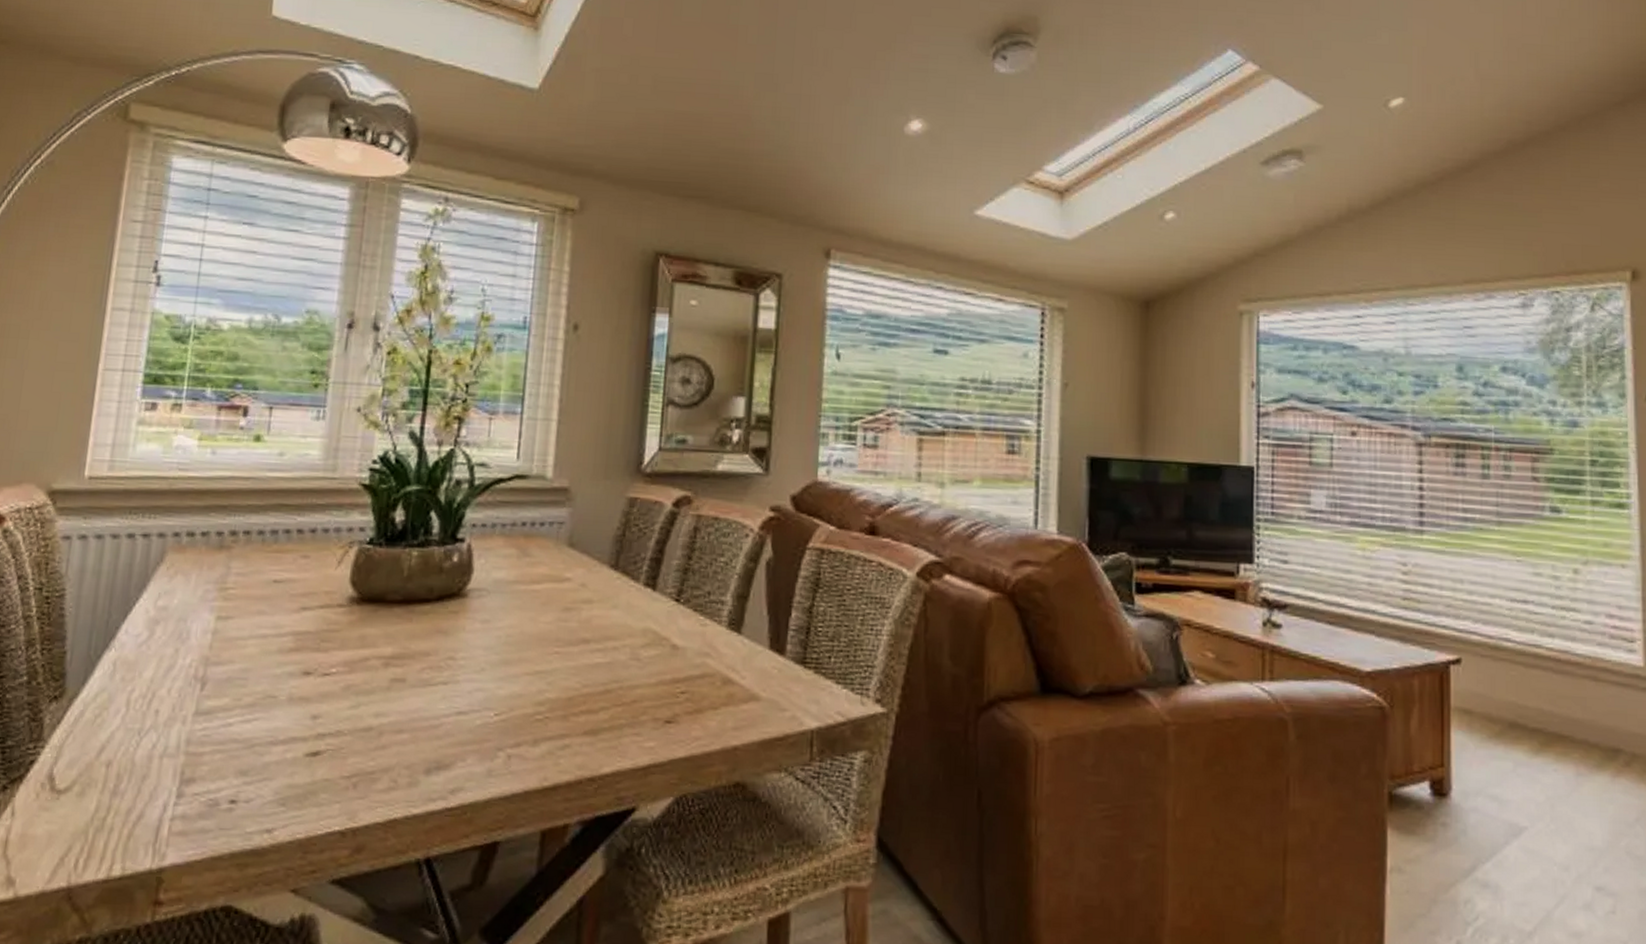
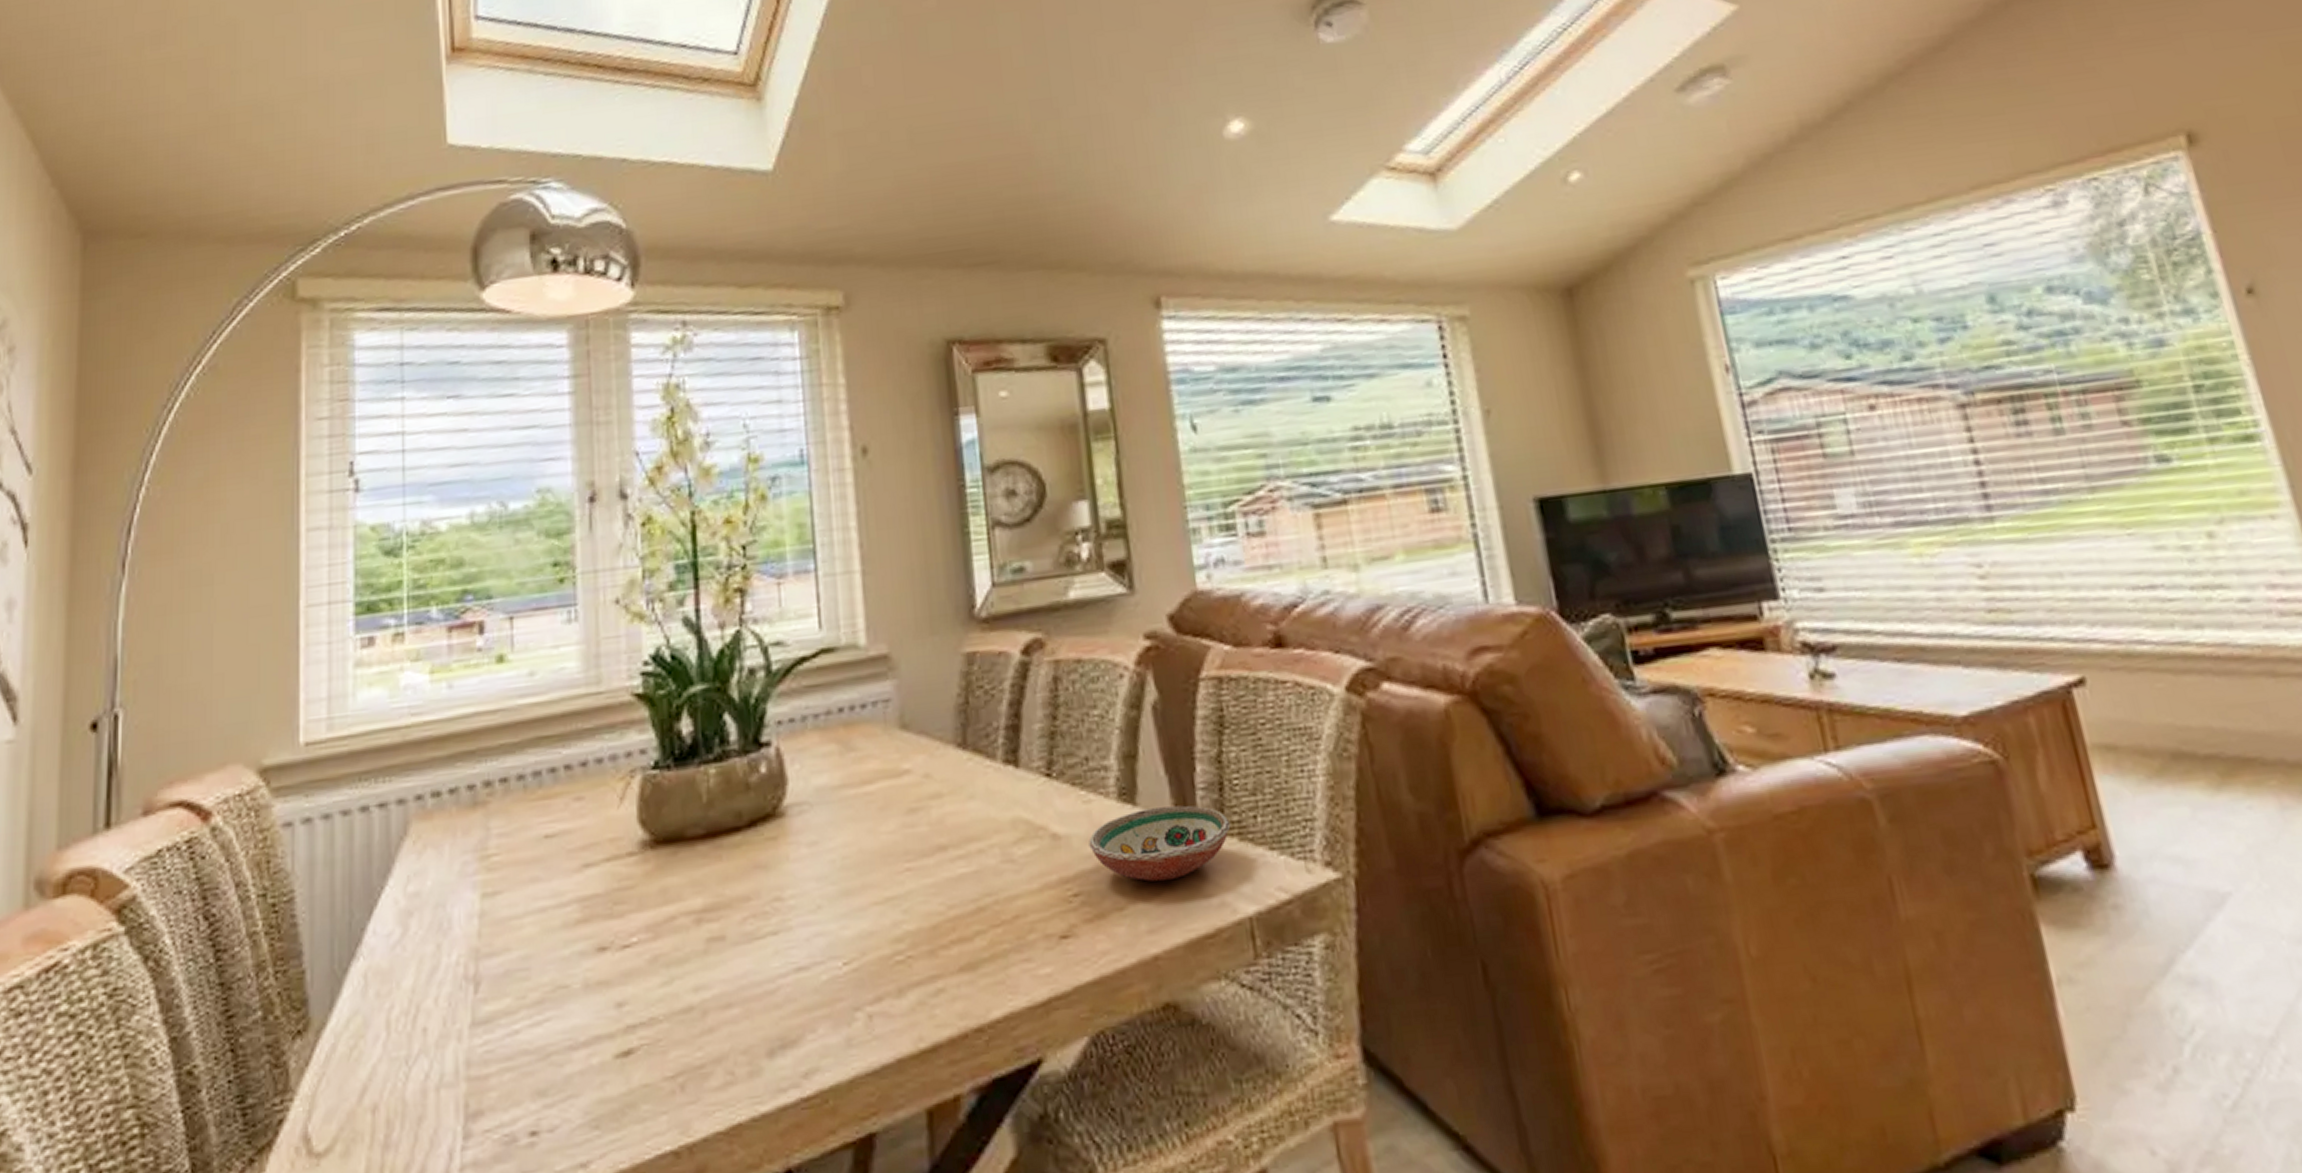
decorative bowl: none [699,637,810,694] -> present [1089,805,1231,882]

